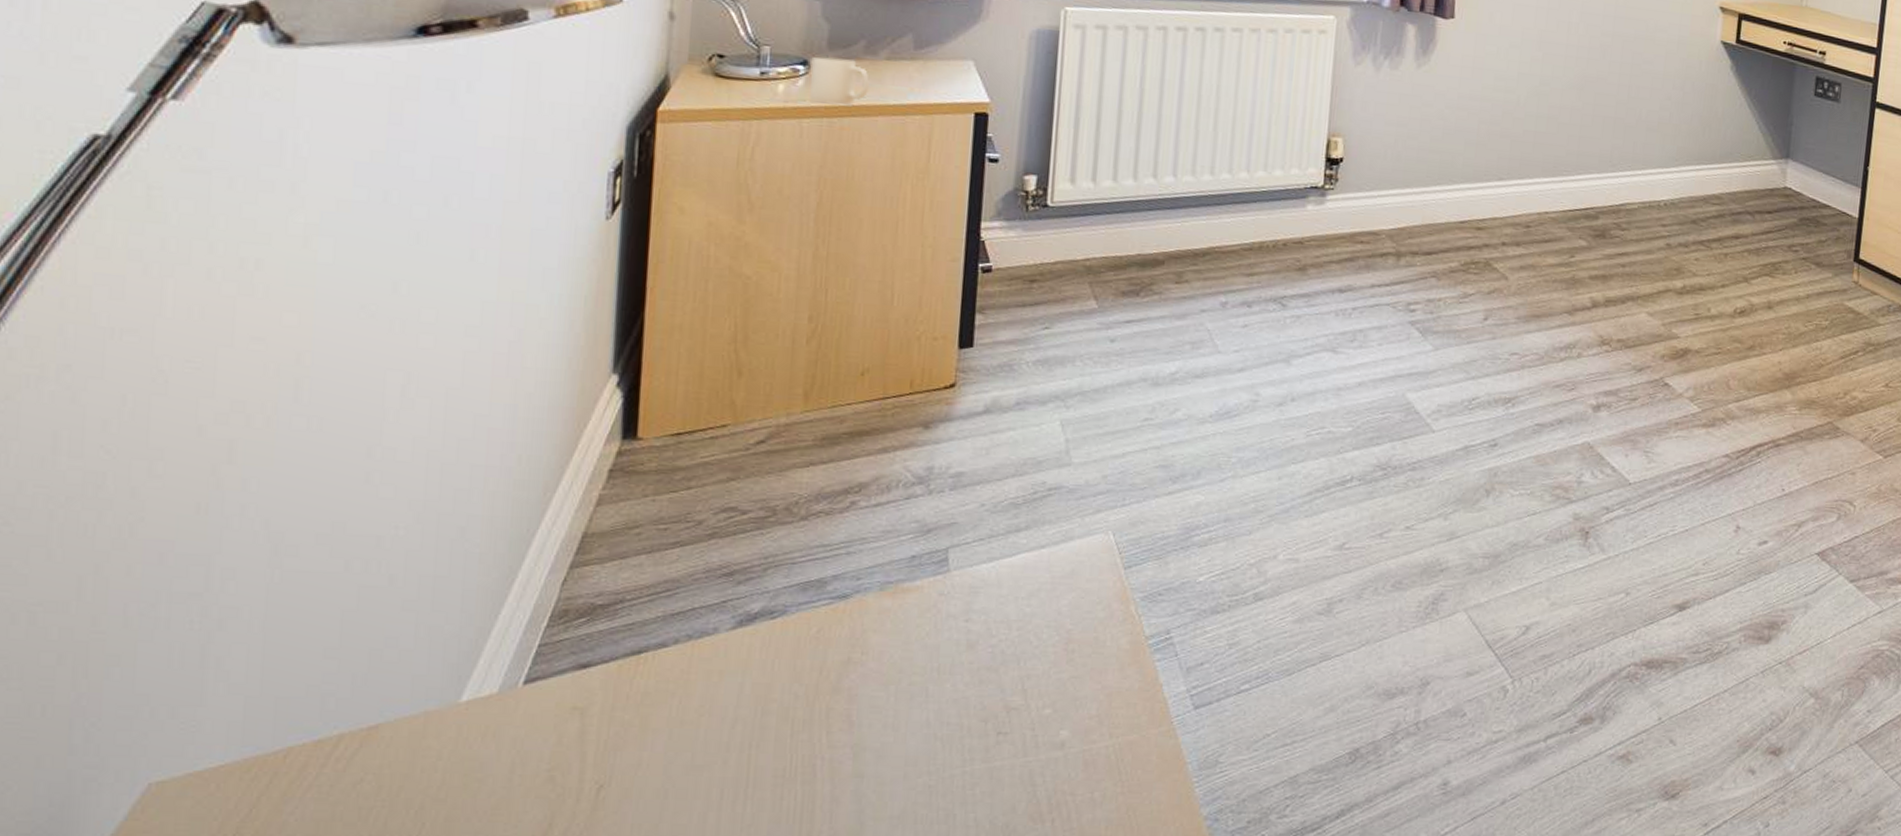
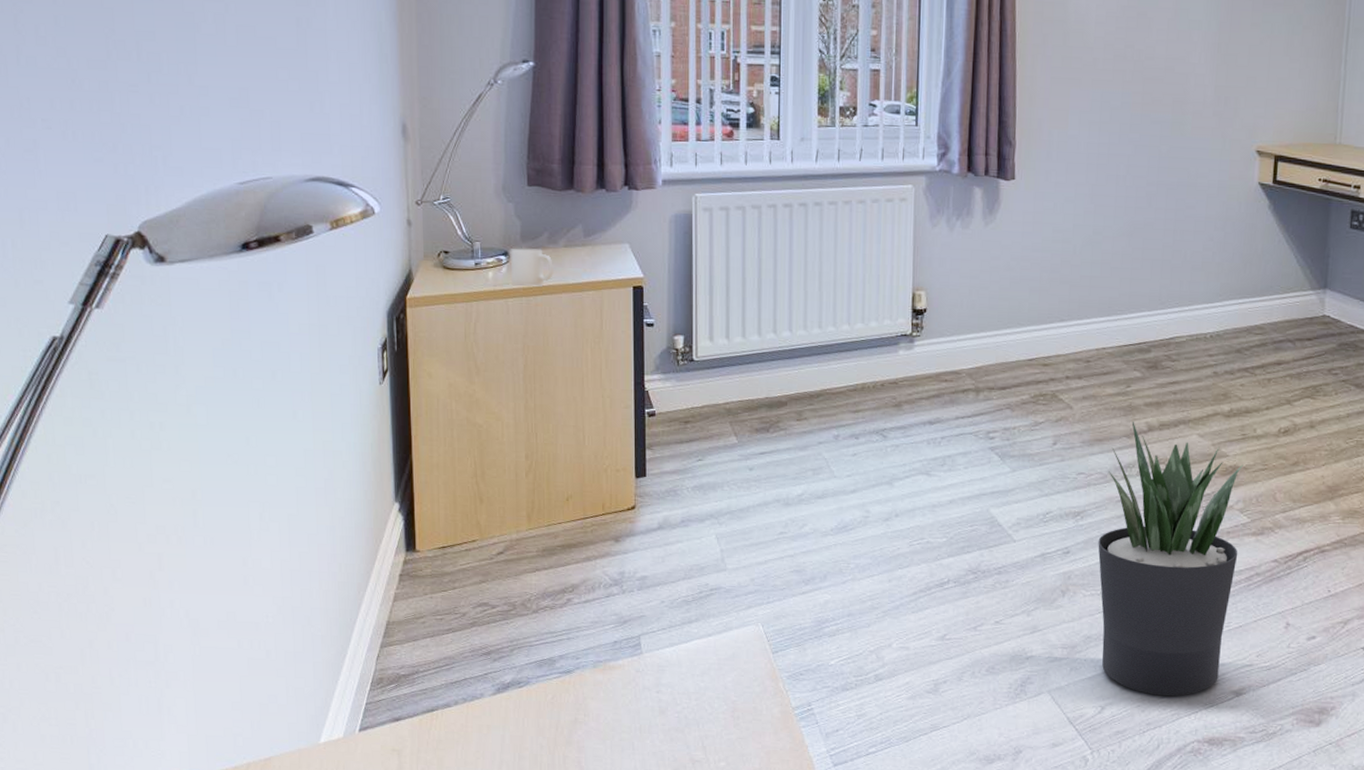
planter: none [1529,296,1695,613] -> present [1098,422,1243,697]

